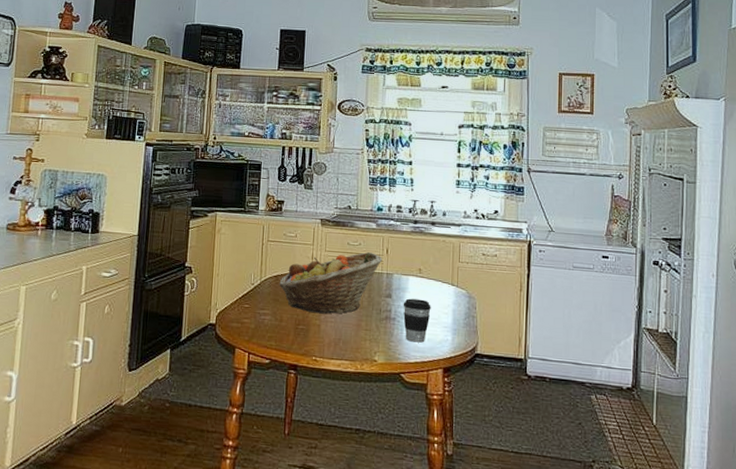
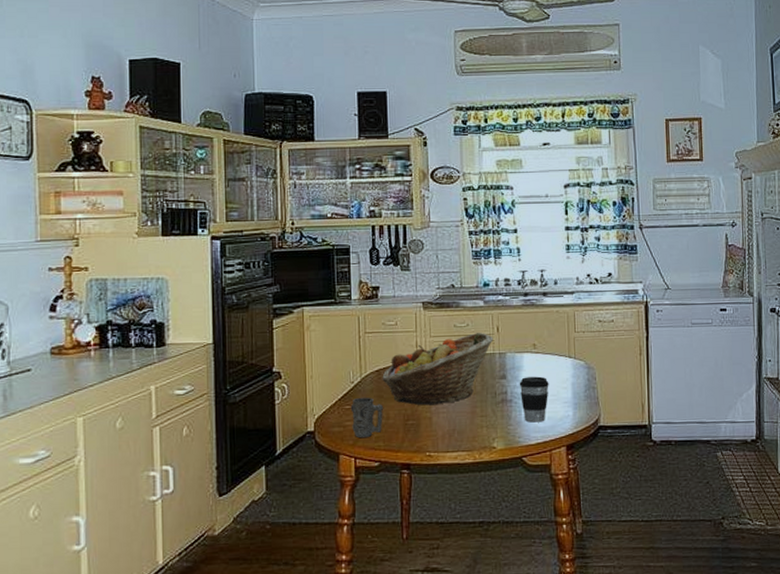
mug: none [249,298,279,336] -> present [350,397,384,439]

